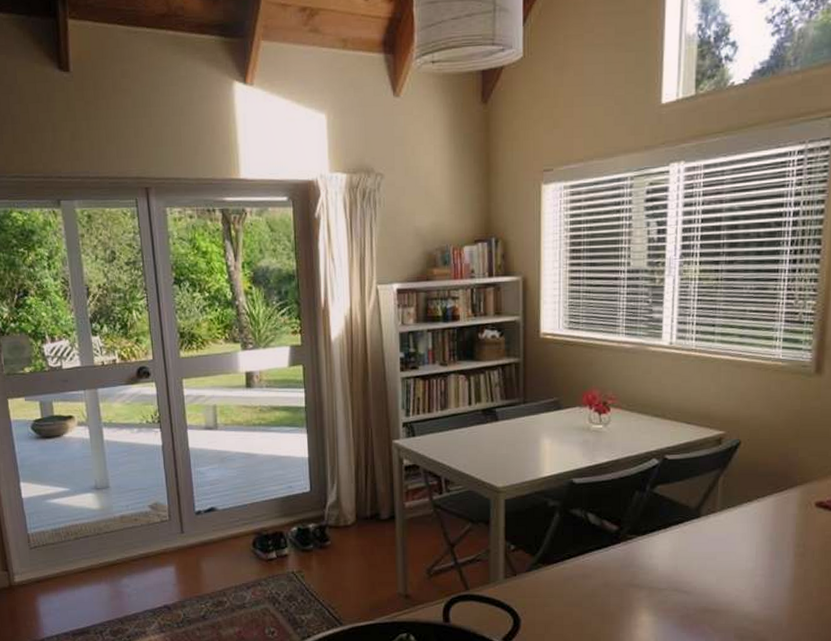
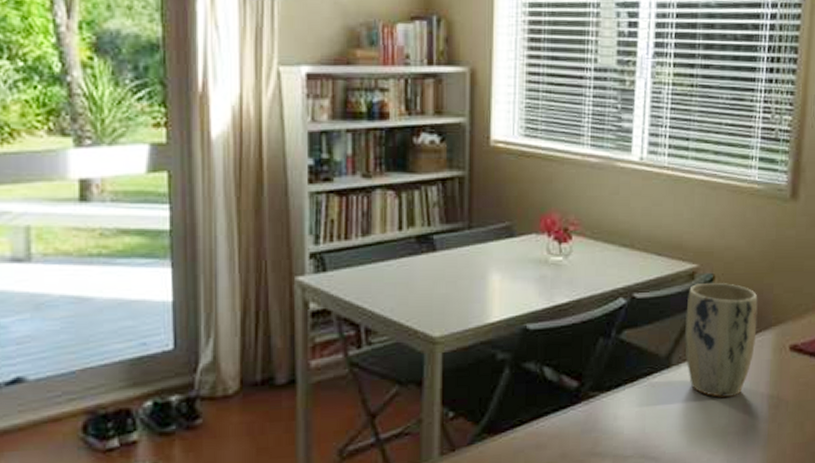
plant pot: none [713,446,783,545] -> present [685,282,758,398]

